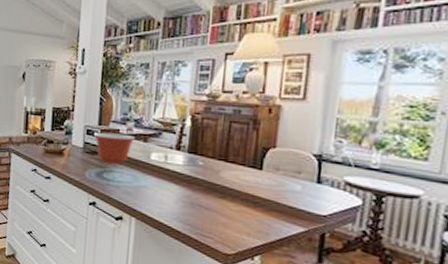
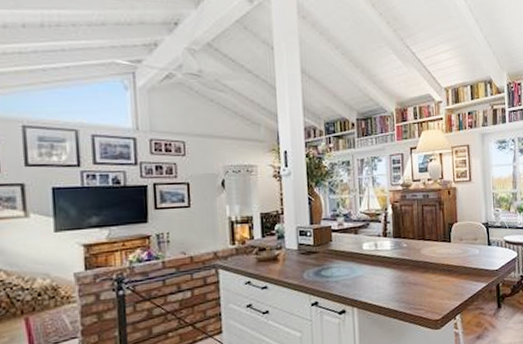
mixing bowl: present [93,132,136,164] -> none [306,229,347,261]

